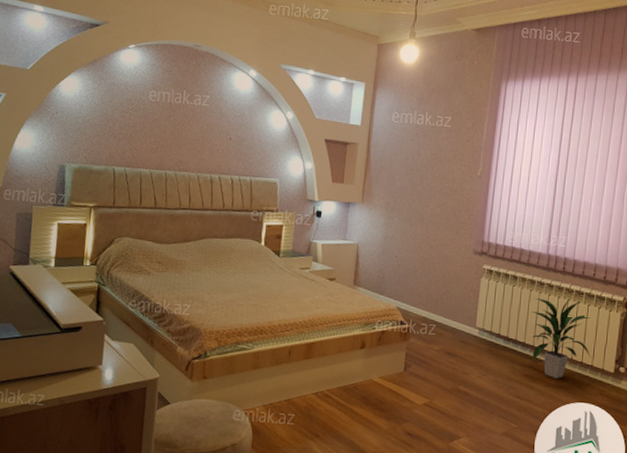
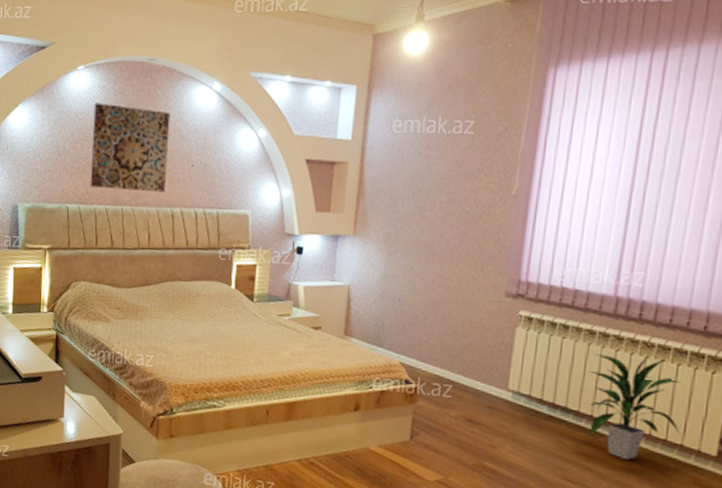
wall art: none [136,78,212,161] -> present [90,103,171,193]

